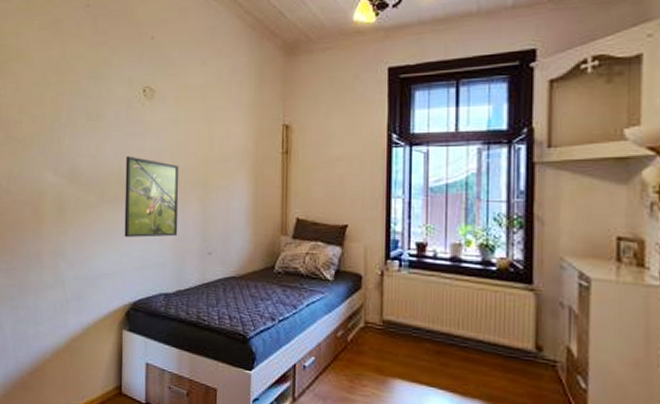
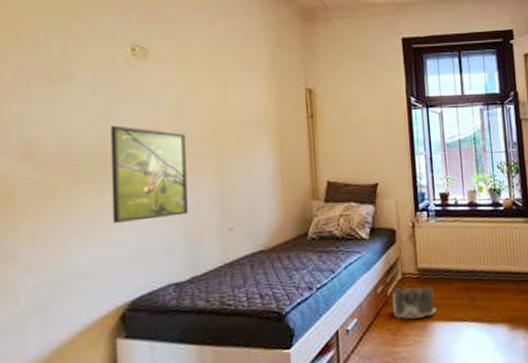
saddlebag: none [351,334,400,372] -> present [391,286,437,320]

